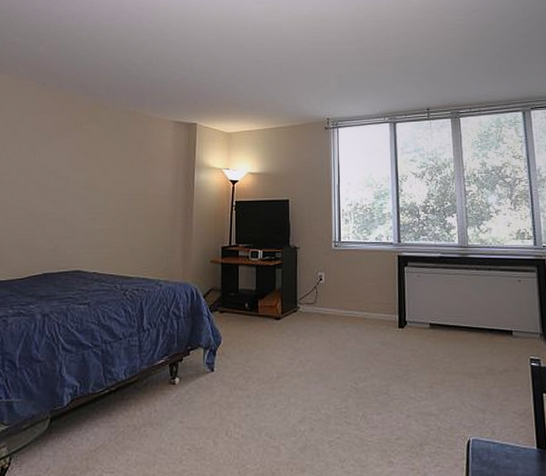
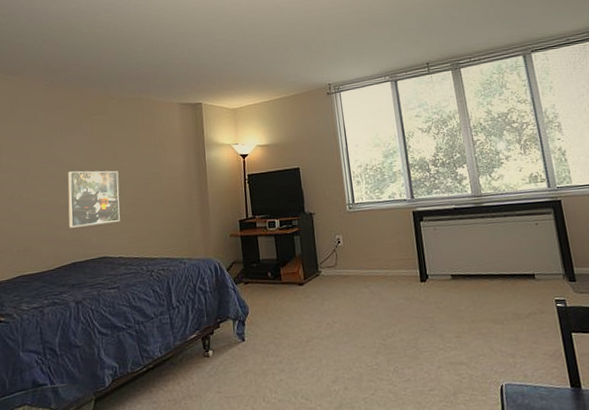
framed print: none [44,179,103,237] -> present [67,170,120,228]

